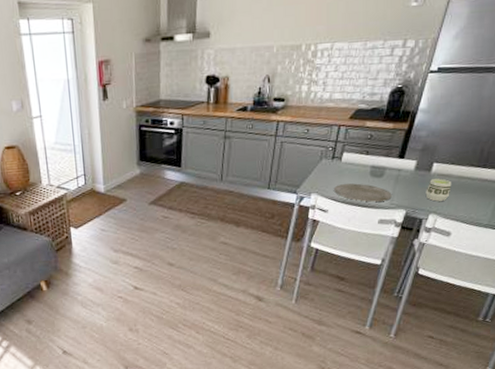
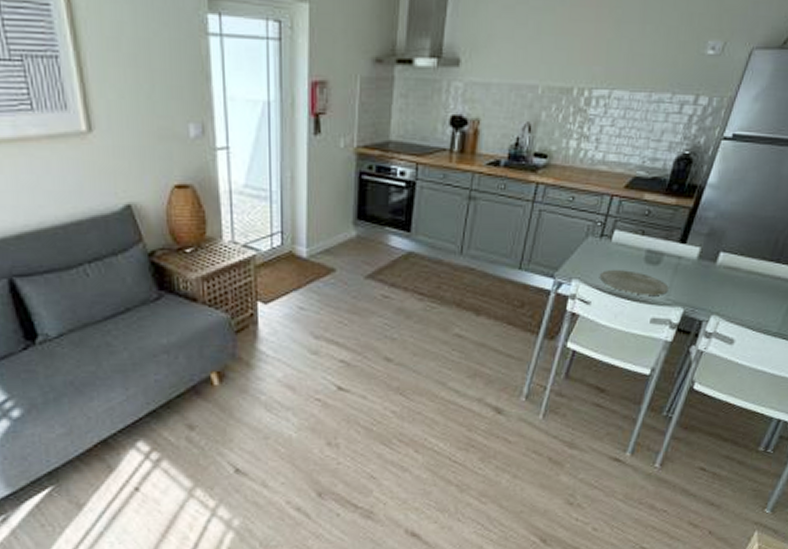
cup: present [425,178,452,202] -> none [708,272,740,300]

